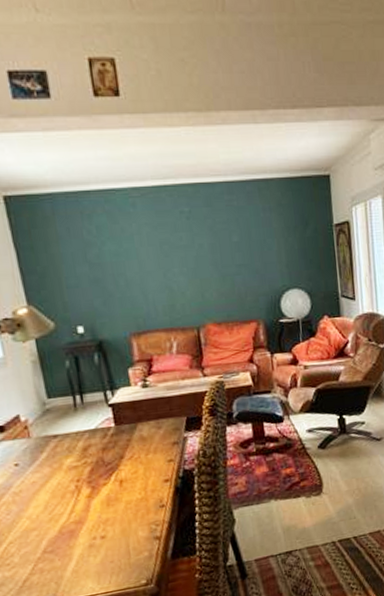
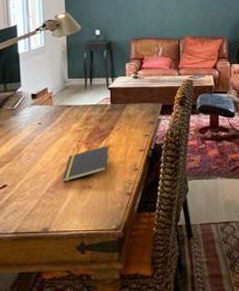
notepad: none [61,481,123,537] -> present [62,145,108,182]

